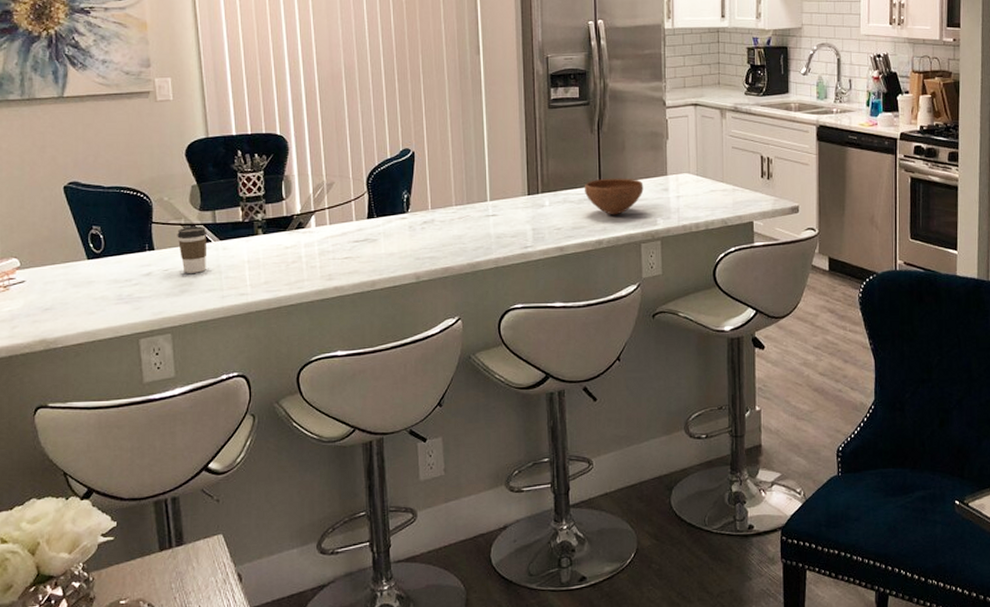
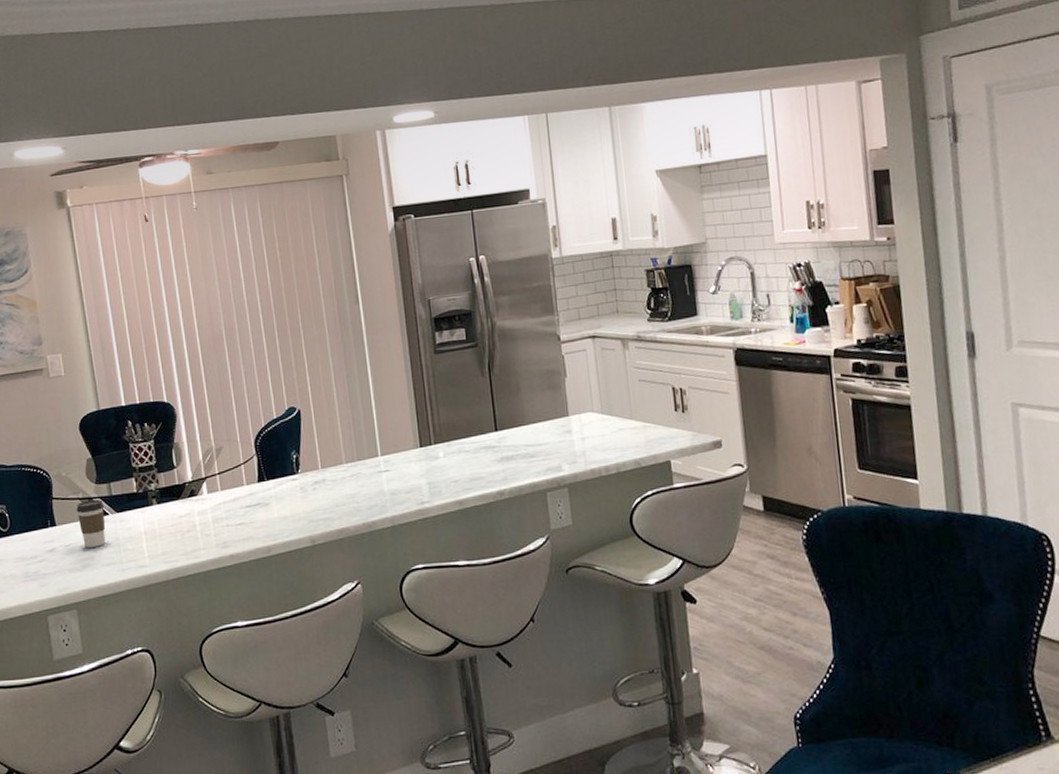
bowl: present [584,178,644,215] -> none [479,422,544,463]

